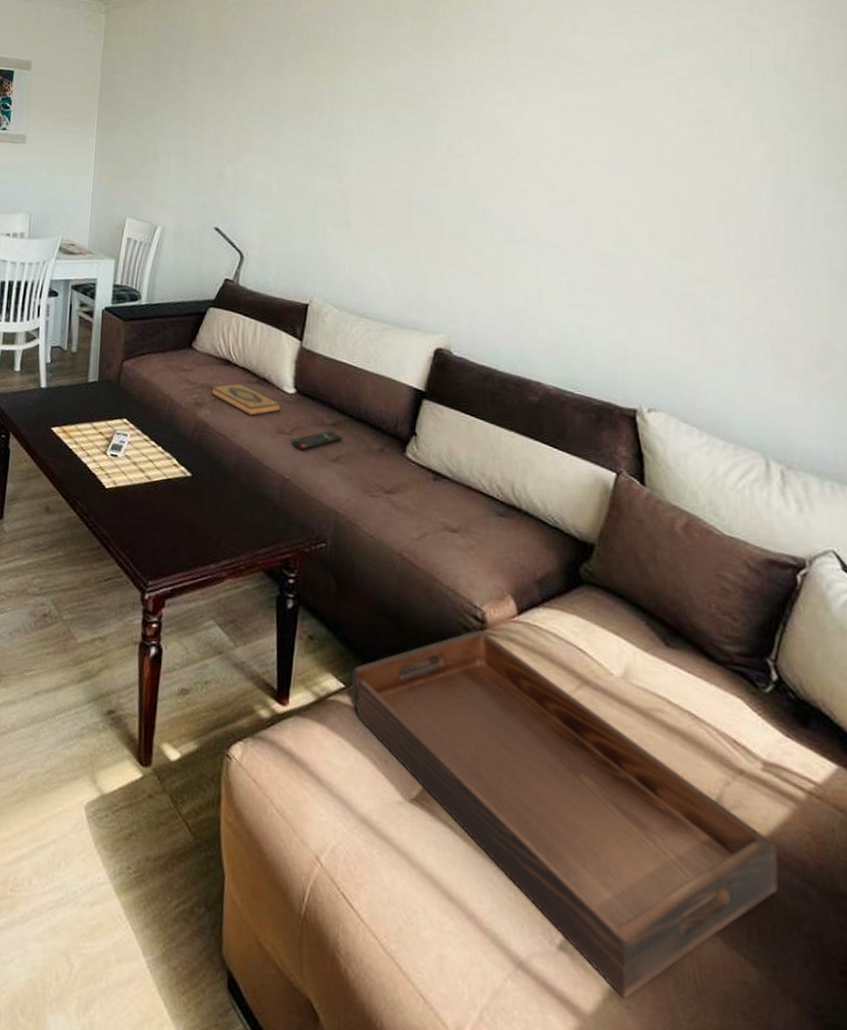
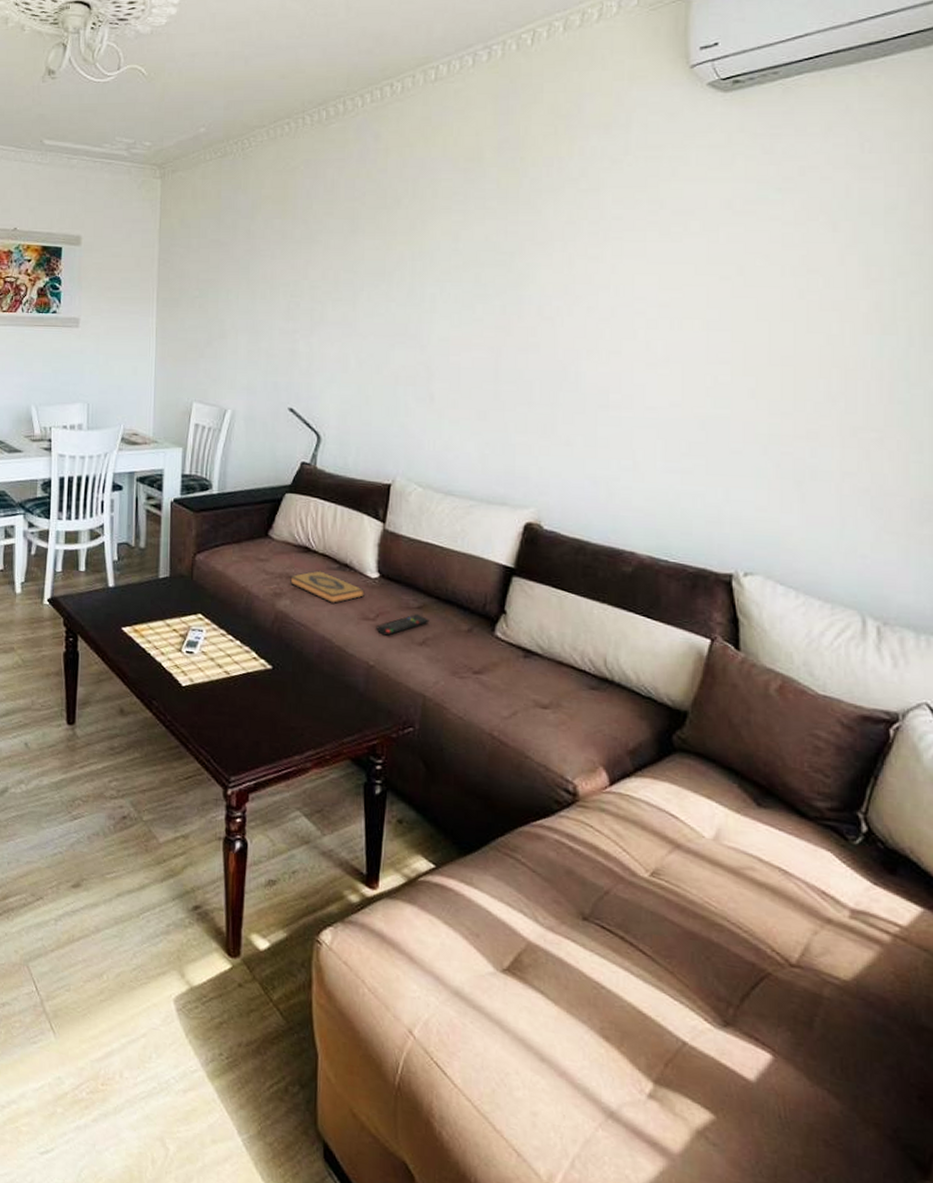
serving tray: present [351,630,778,999] -> none [442,803,861,1137]

